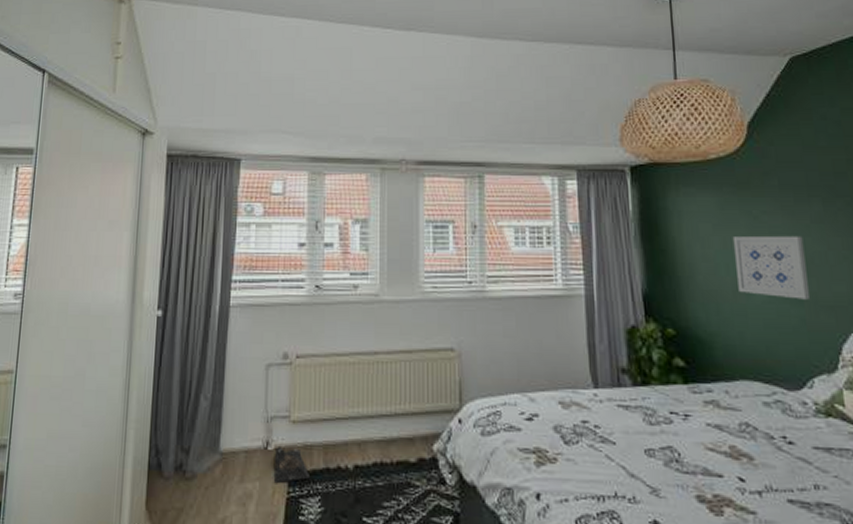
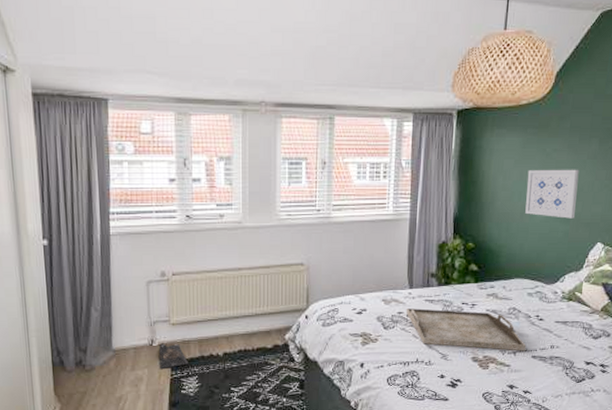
serving tray: none [592,416,777,491] -> present [406,308,526,351]

